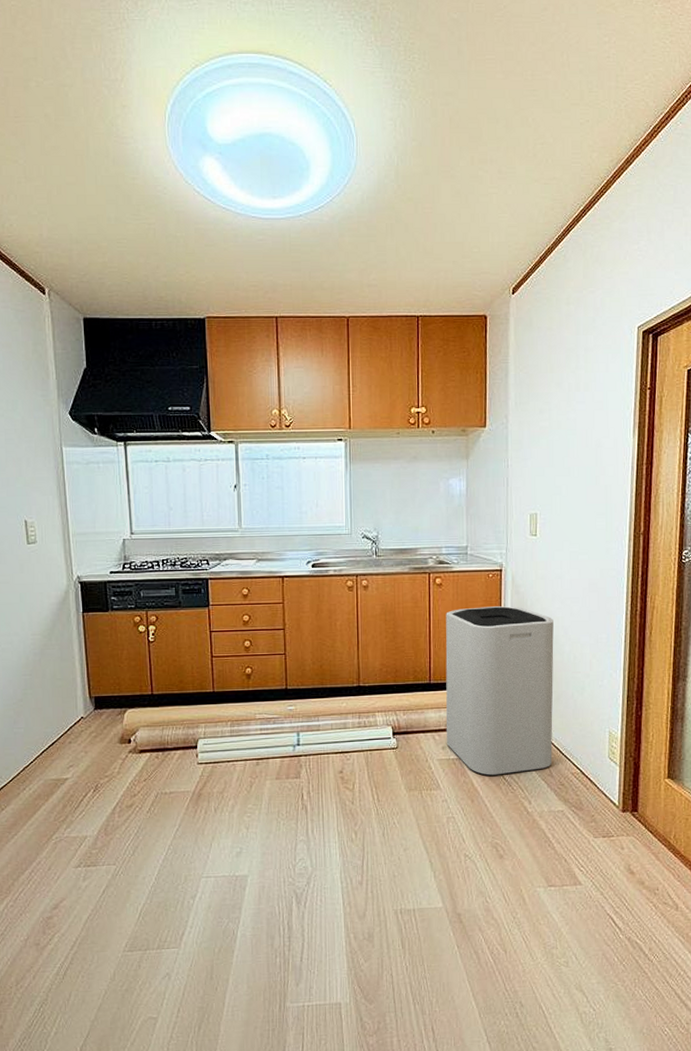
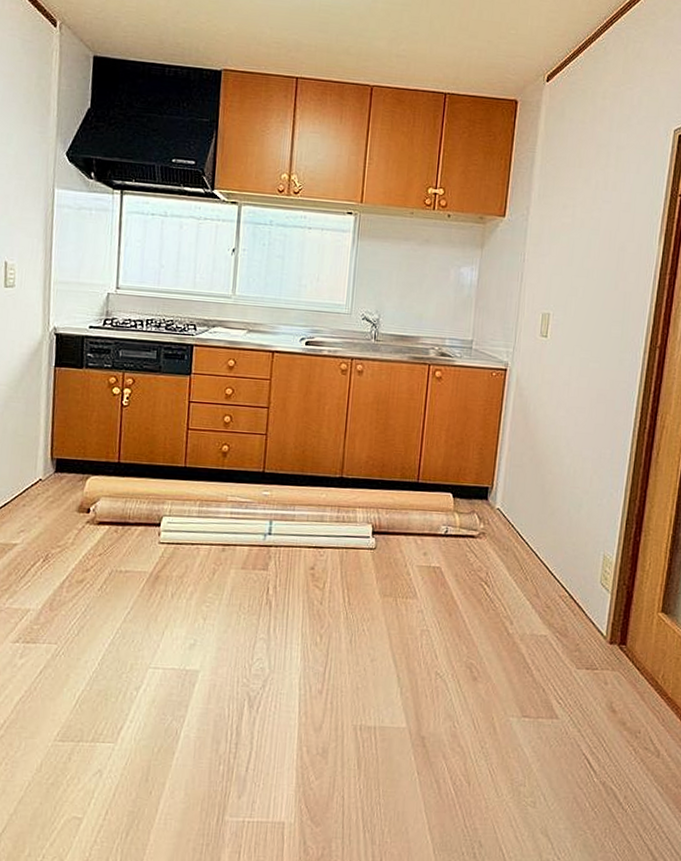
trash can: present [445,606,554,776] -> none [428,406,556,590]

